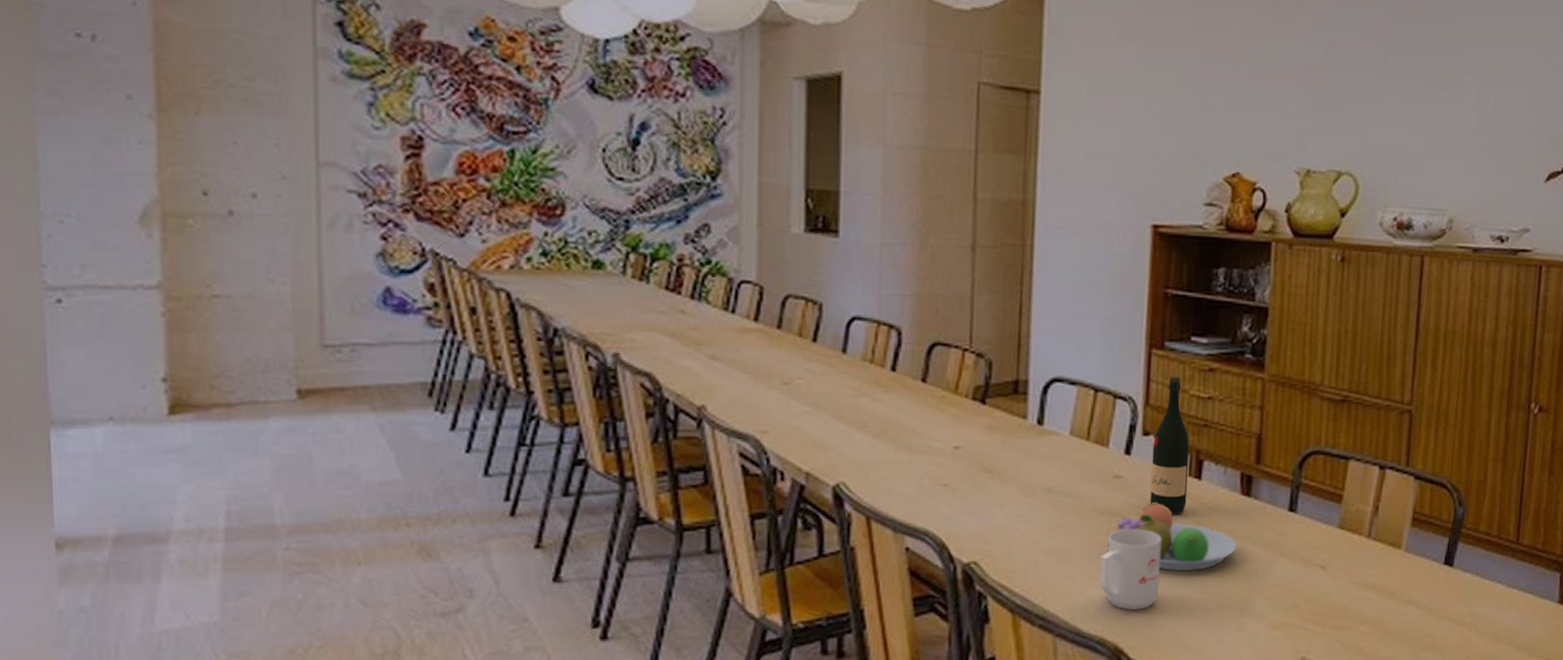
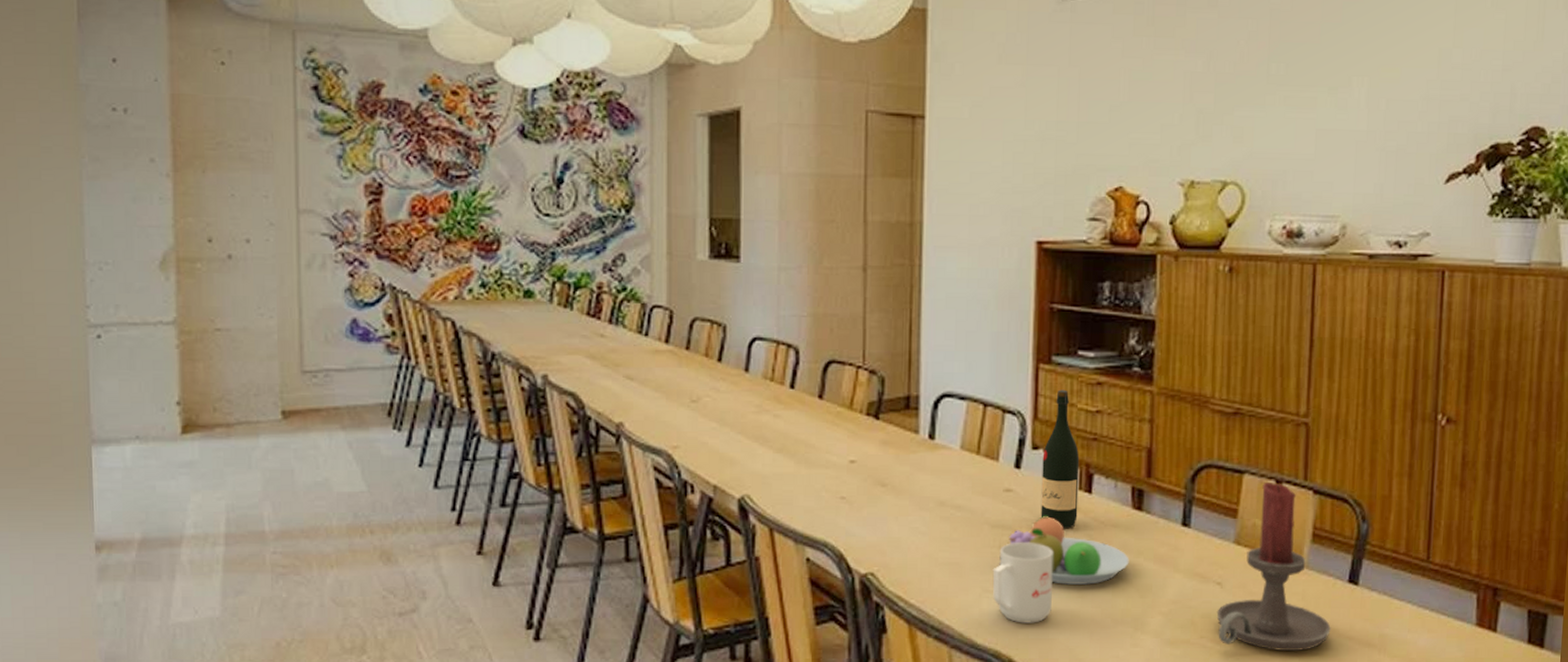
candle holder: none [1319,467,1427,631] -> present [1216,481,1331,651]

